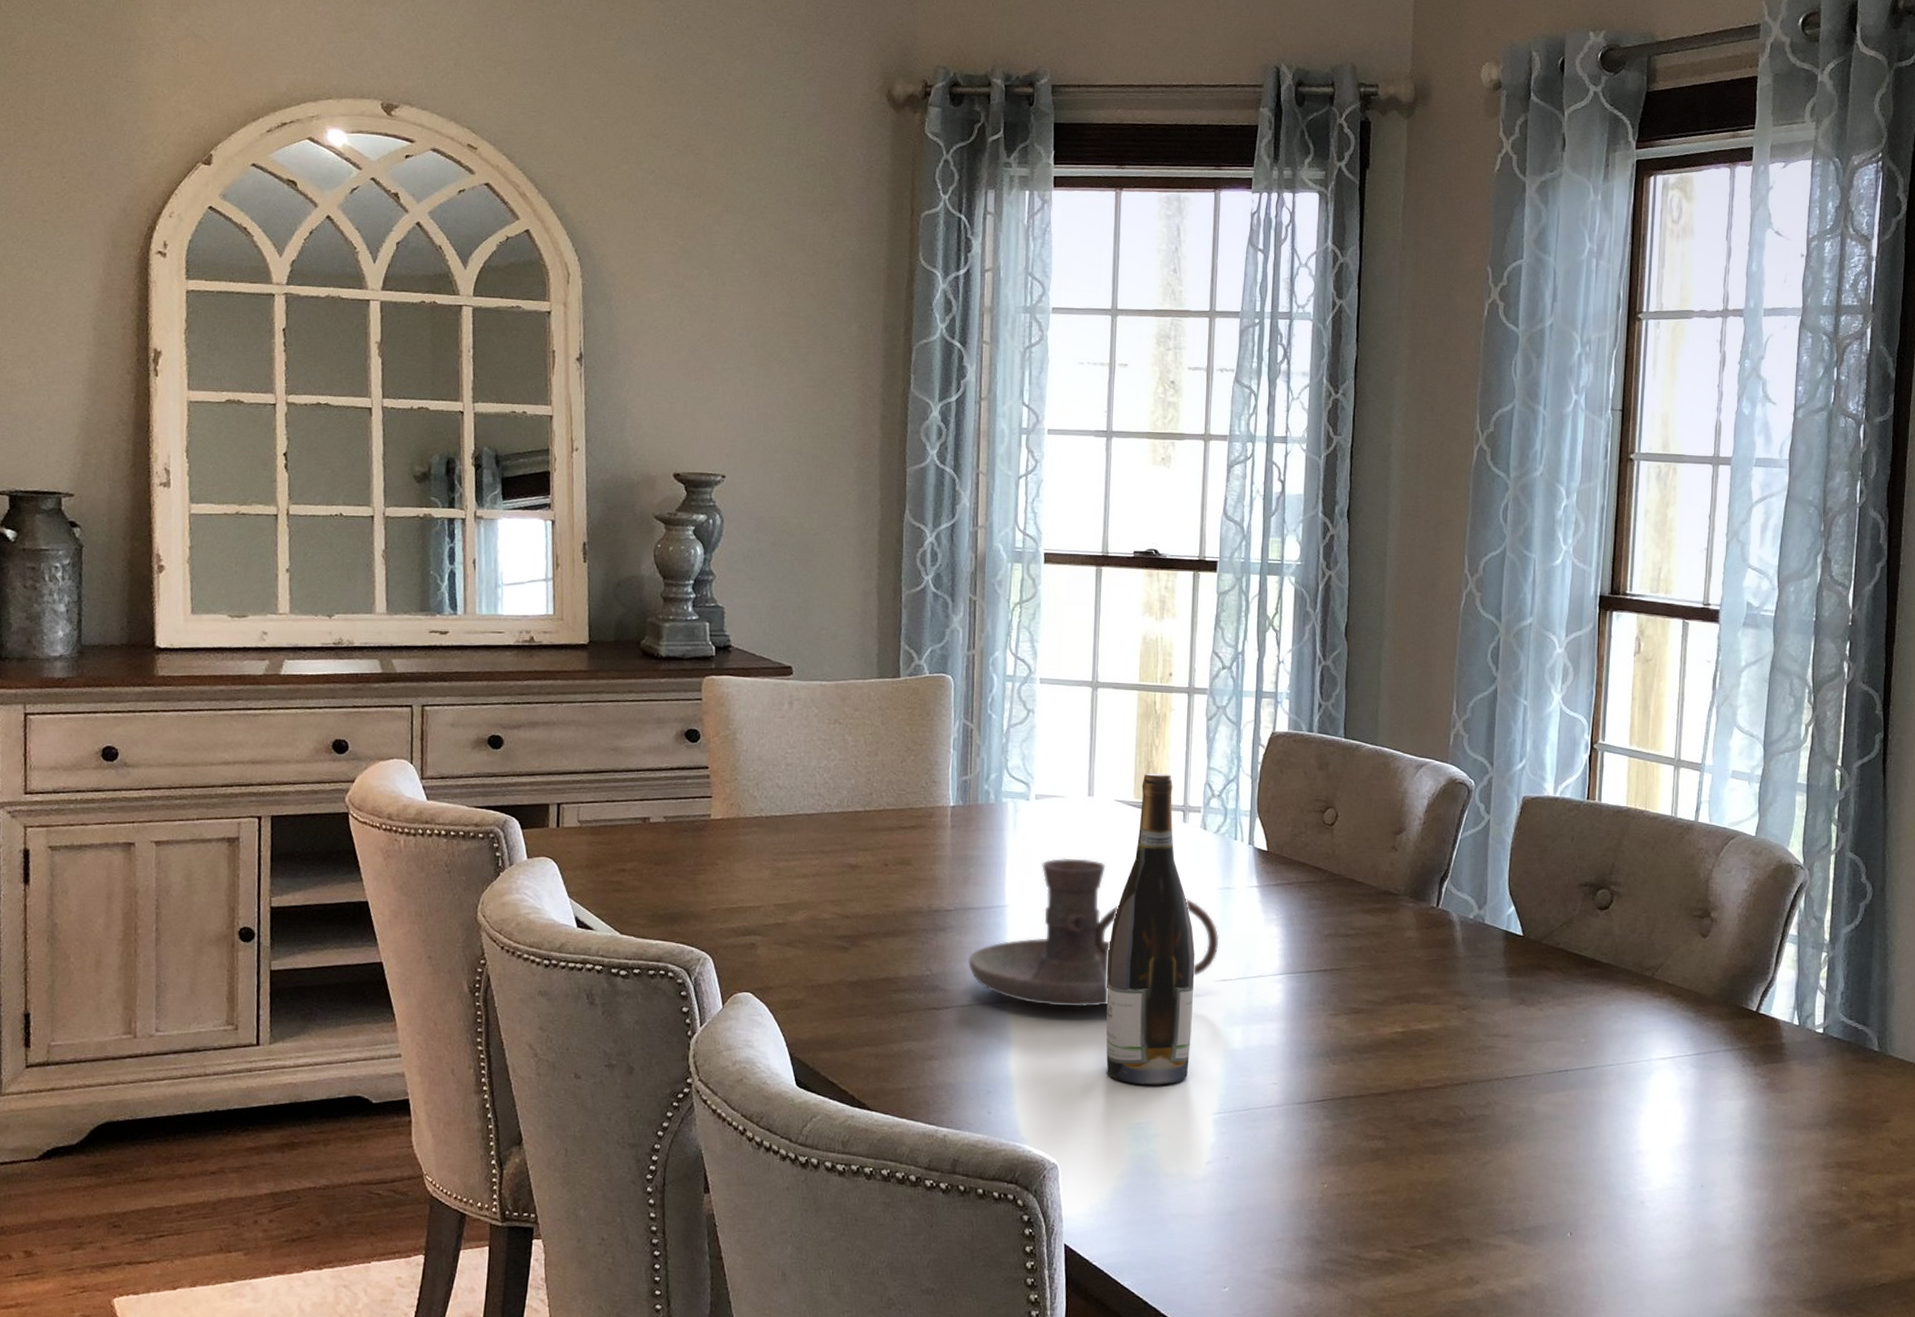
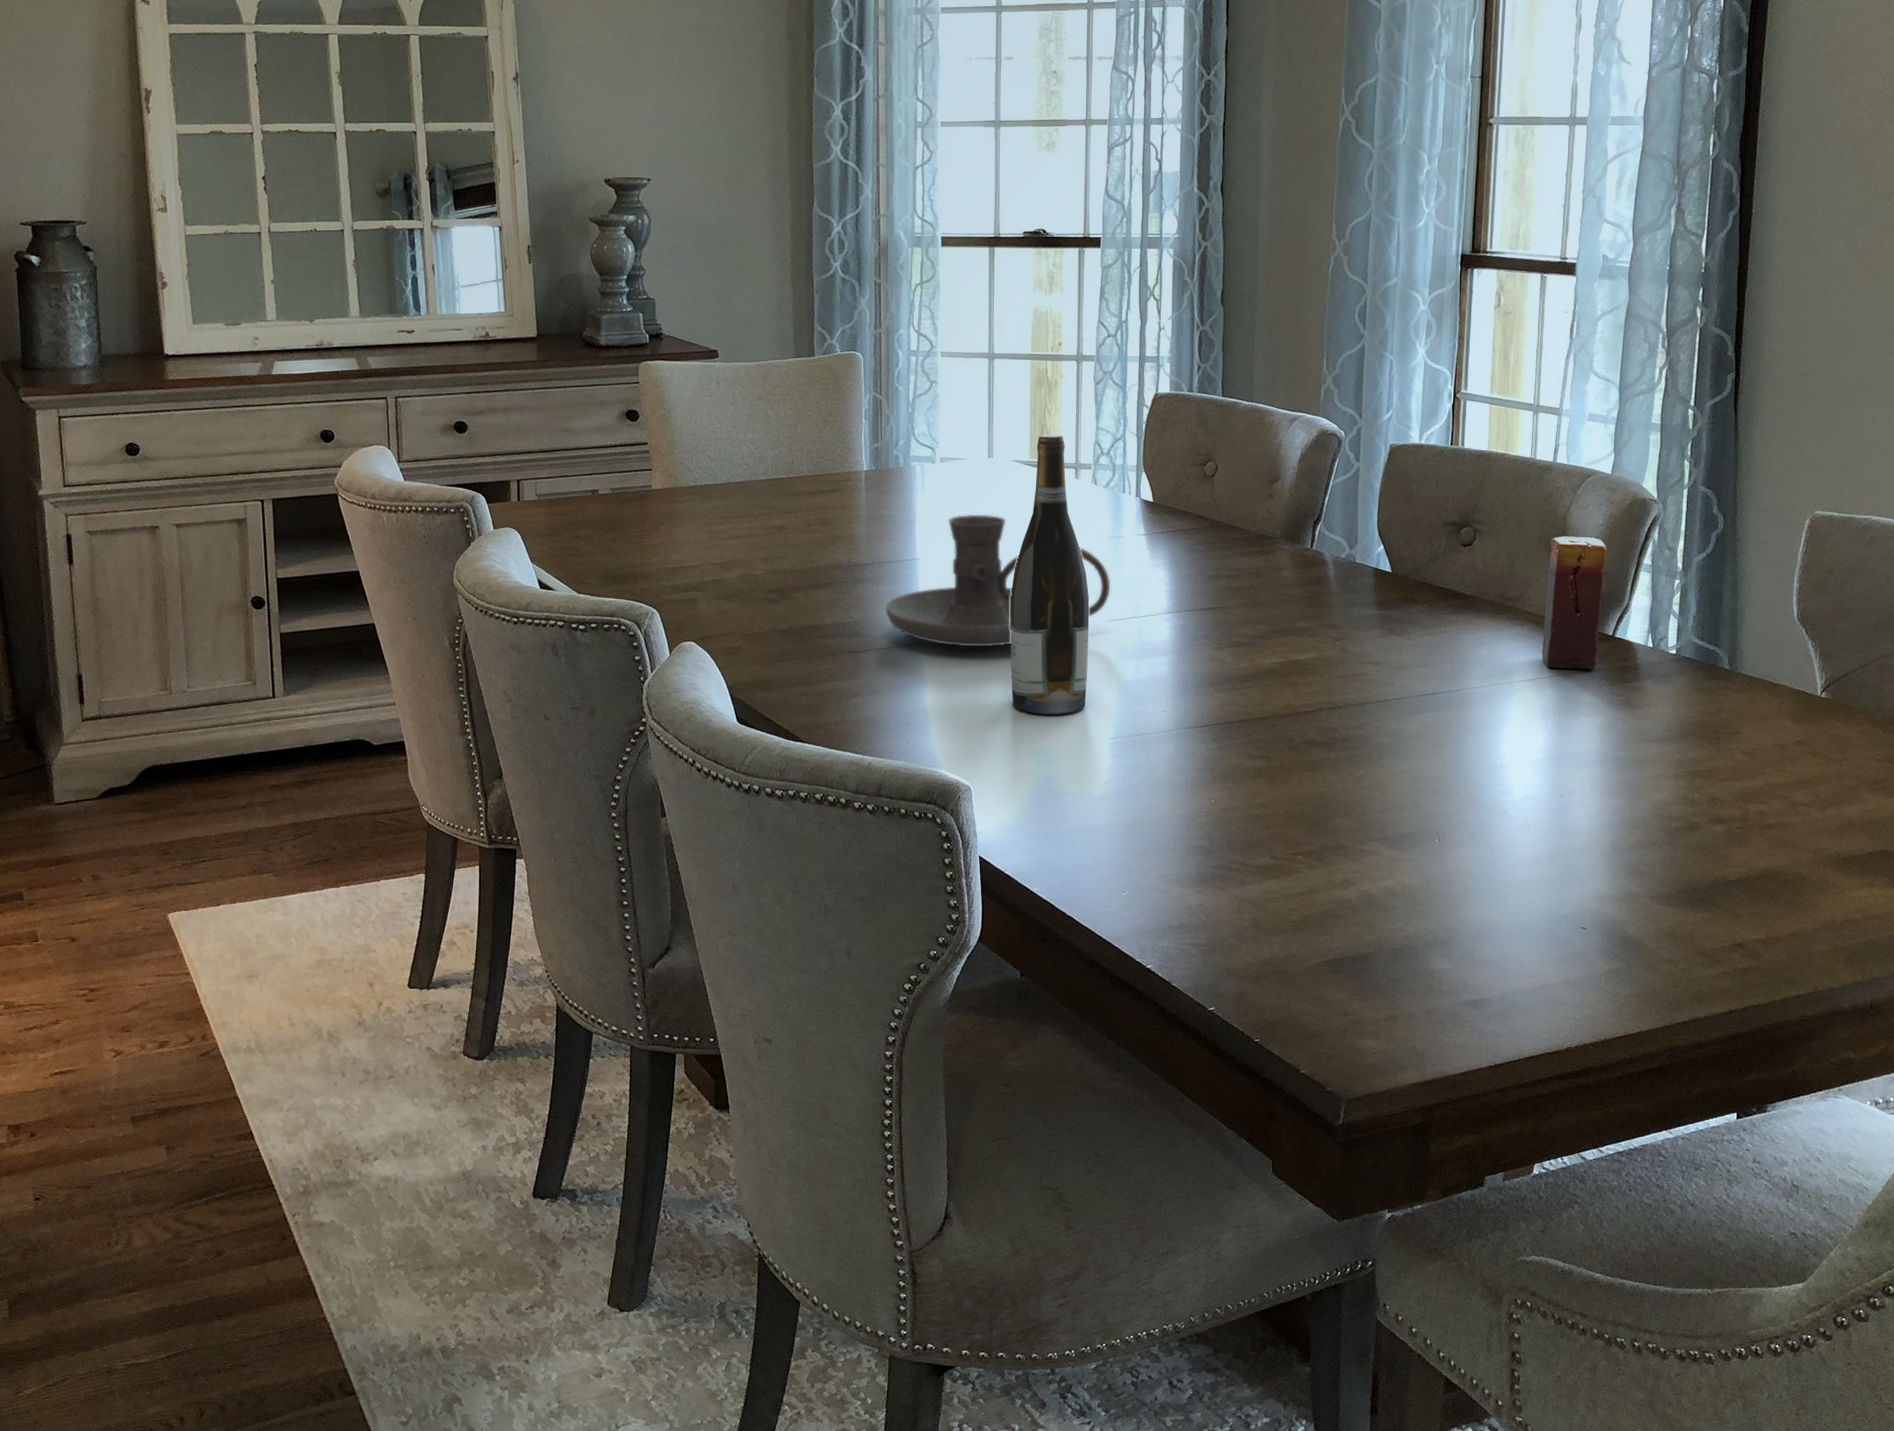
candle: none [1681,901,1751,1049] -> present [1541,536,1607,670]

